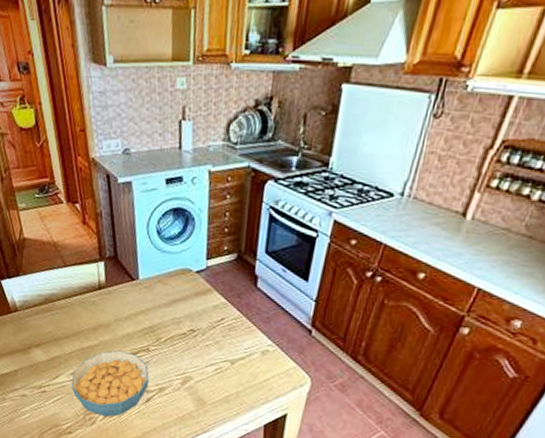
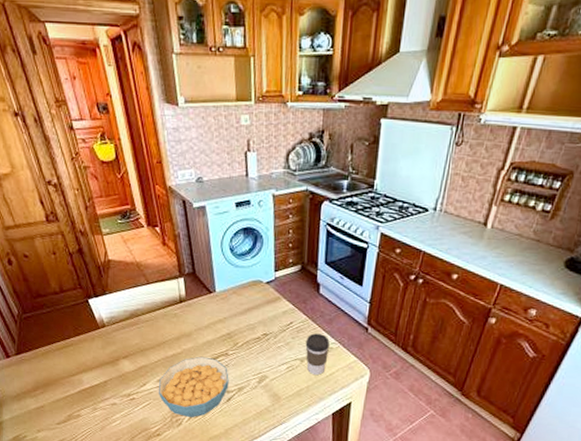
coffee cup: none [237,332,266,380] -> present [305,333,329,375]

